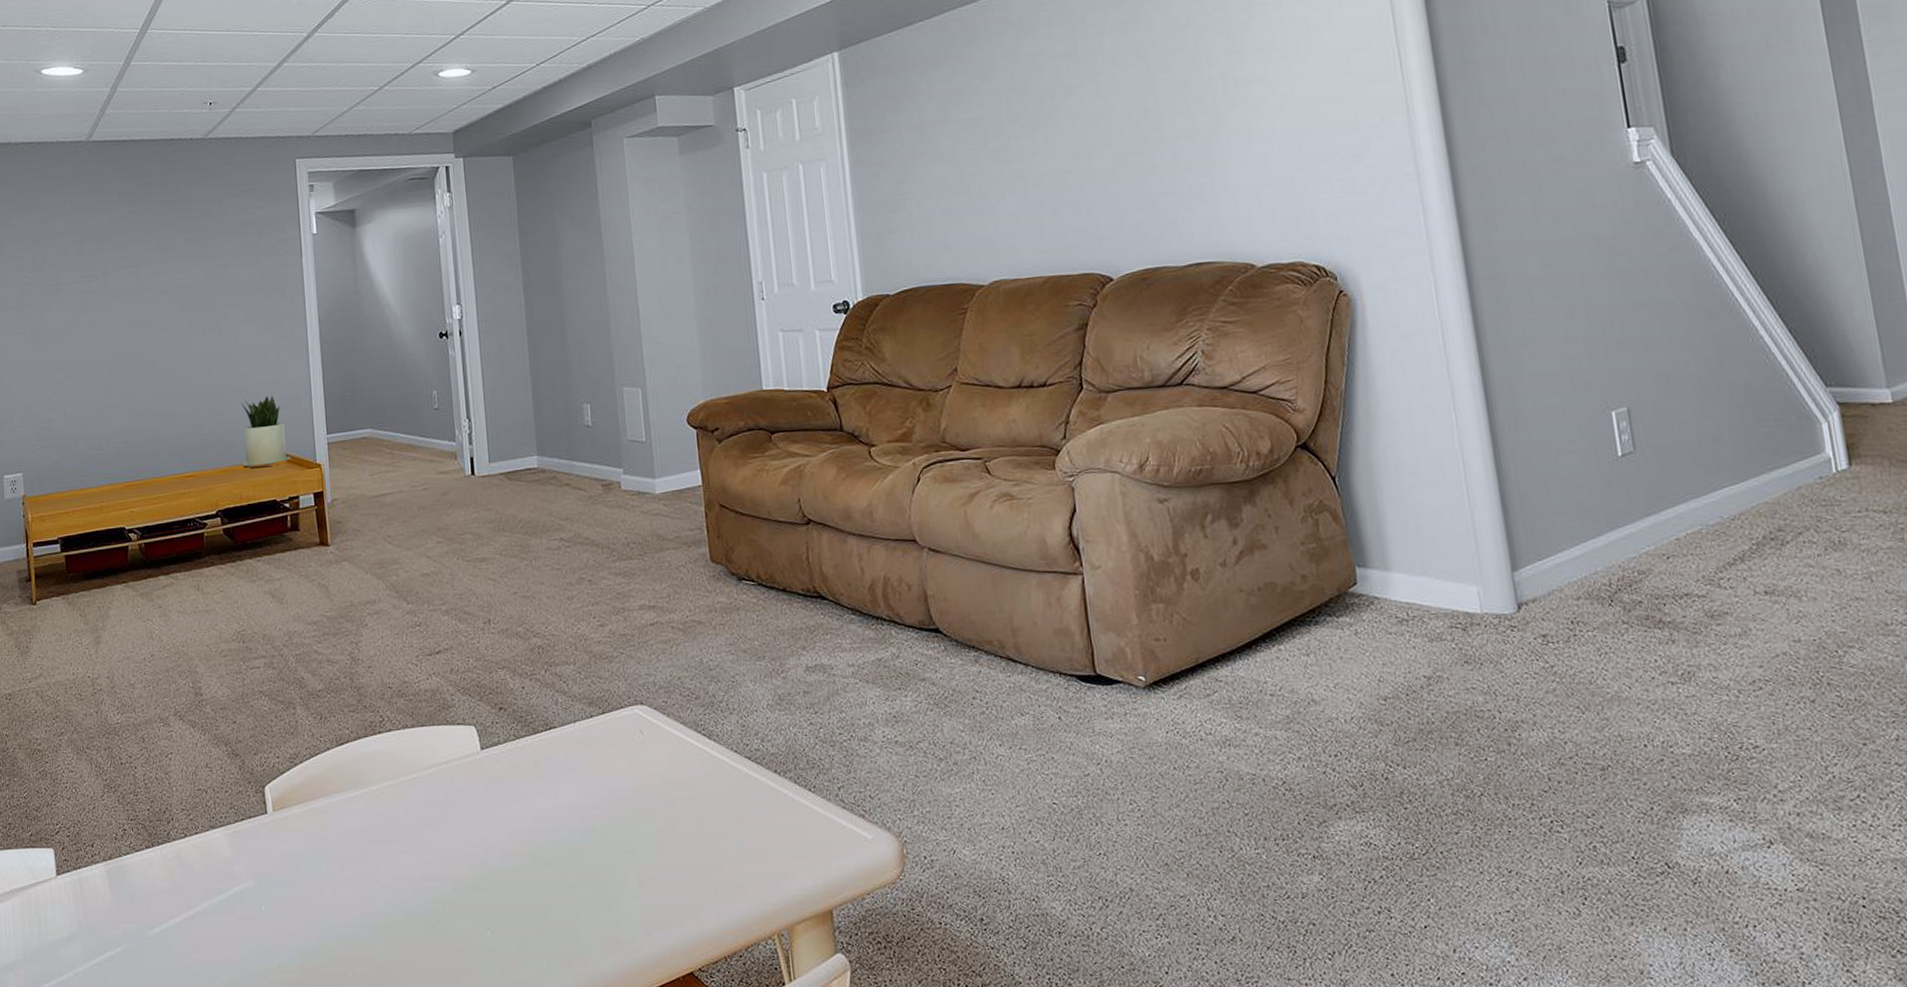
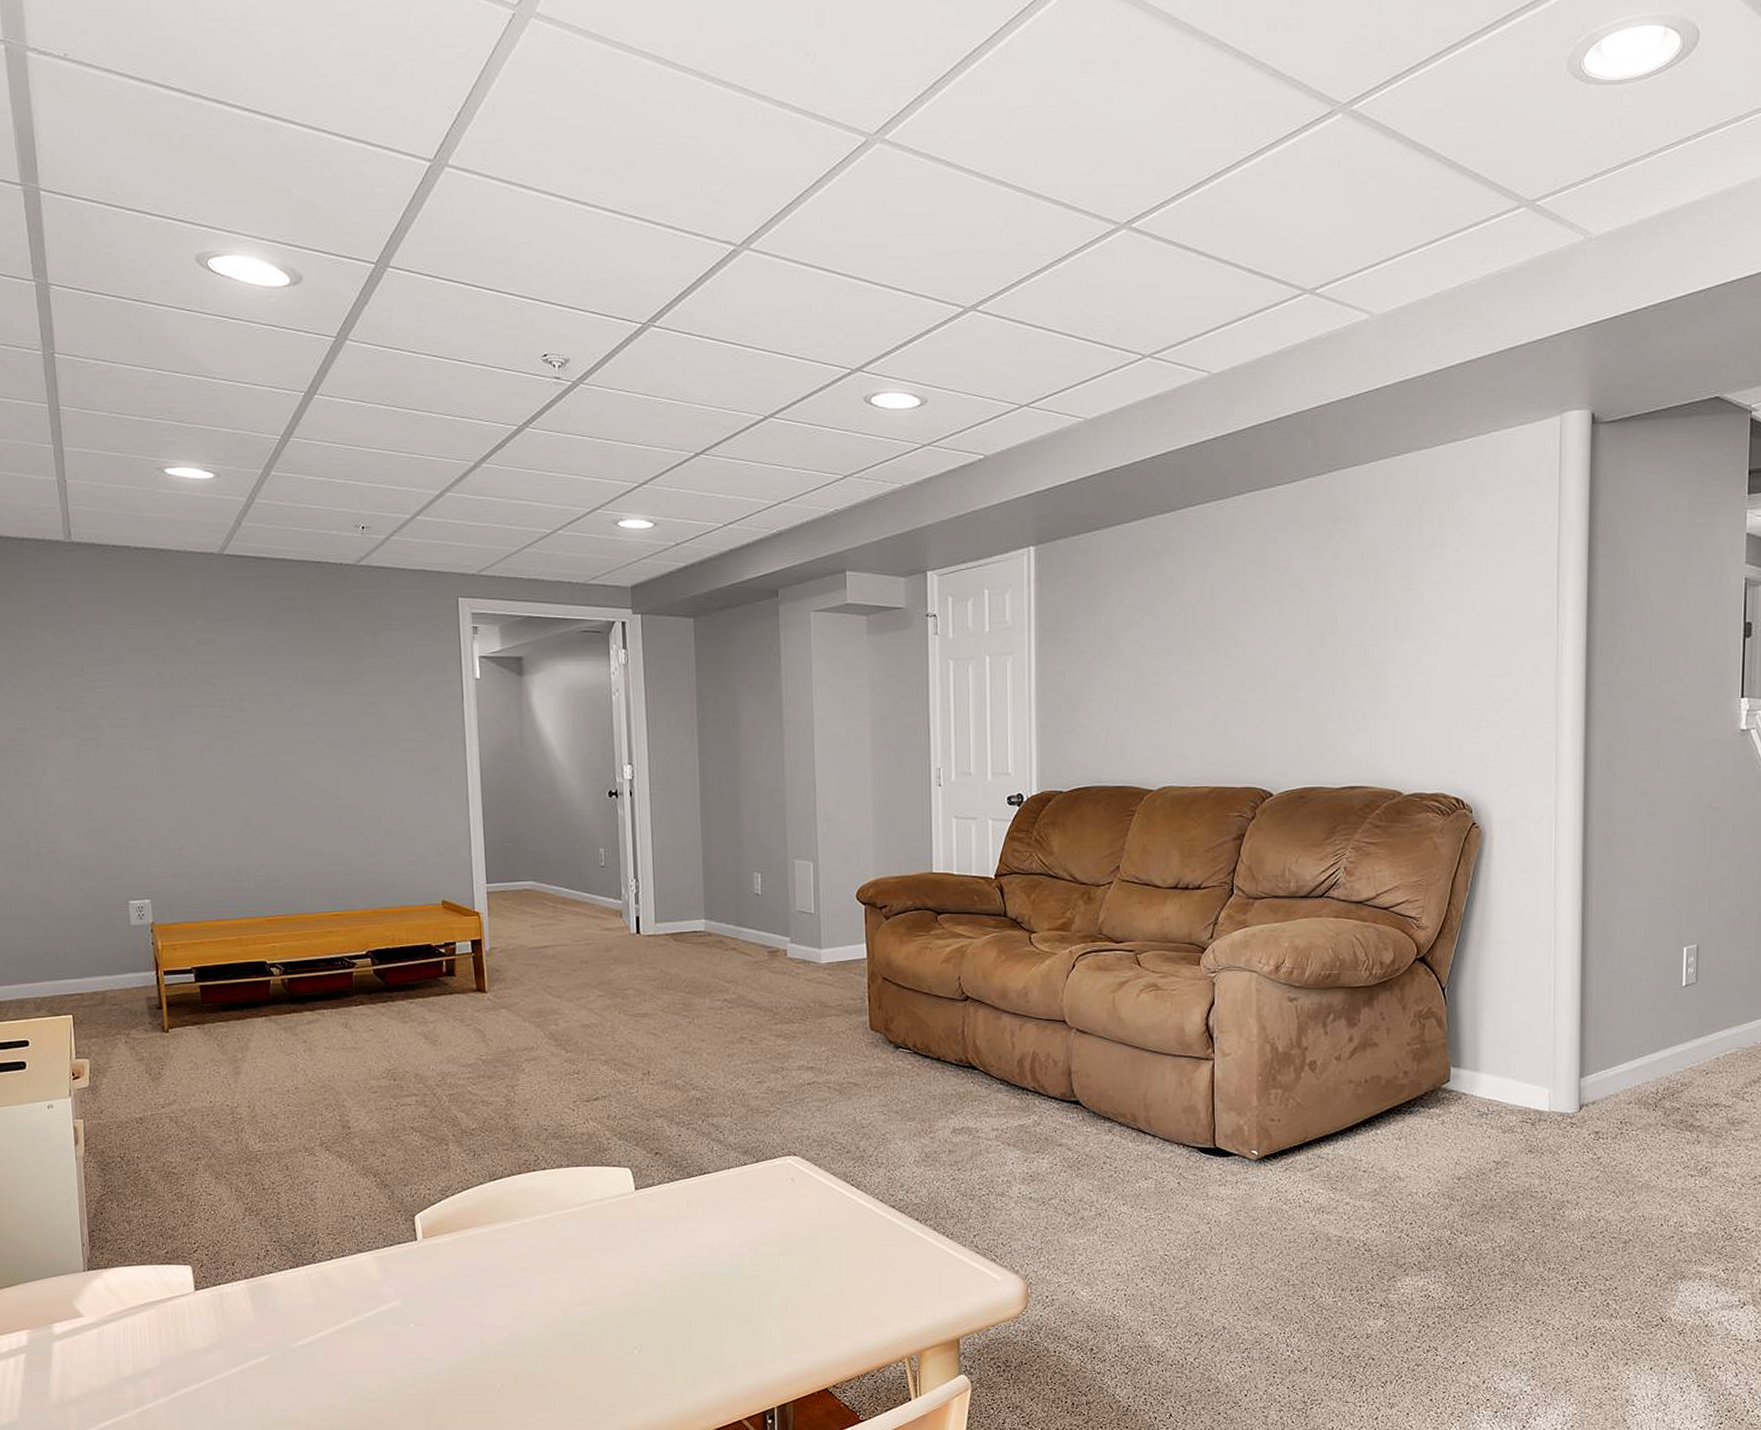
planter: present [241,395,291,469] -> none [394,840,448,912]

